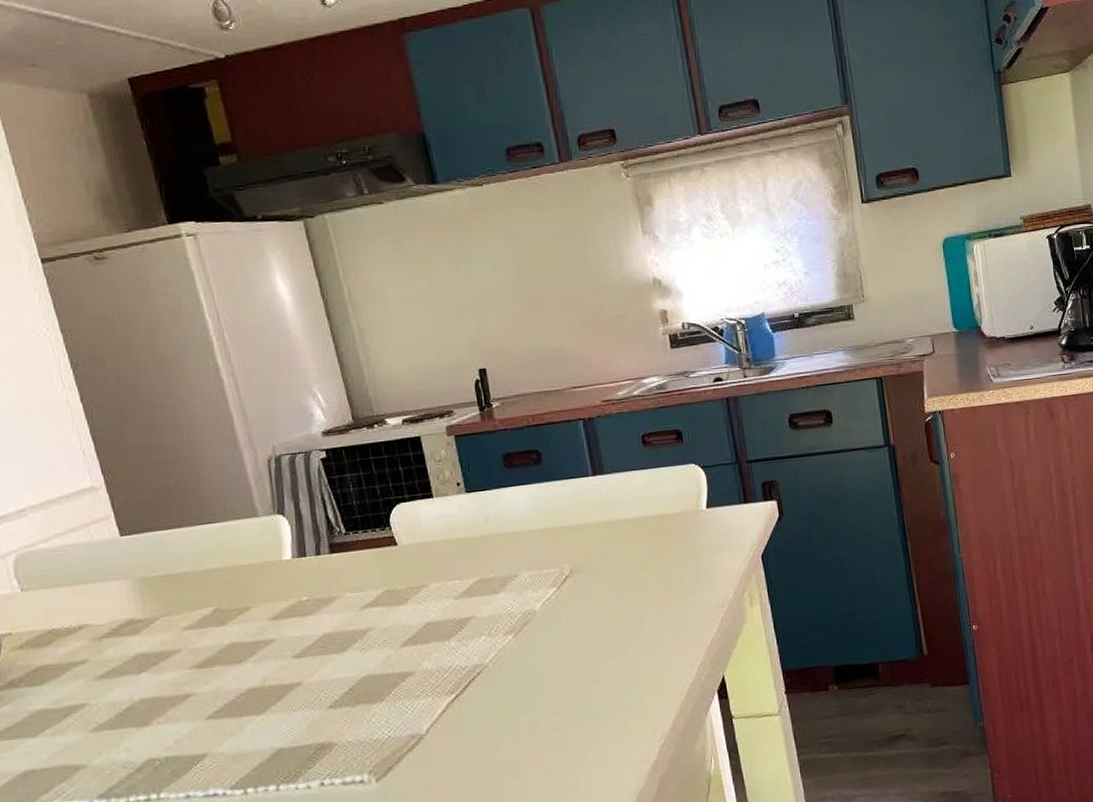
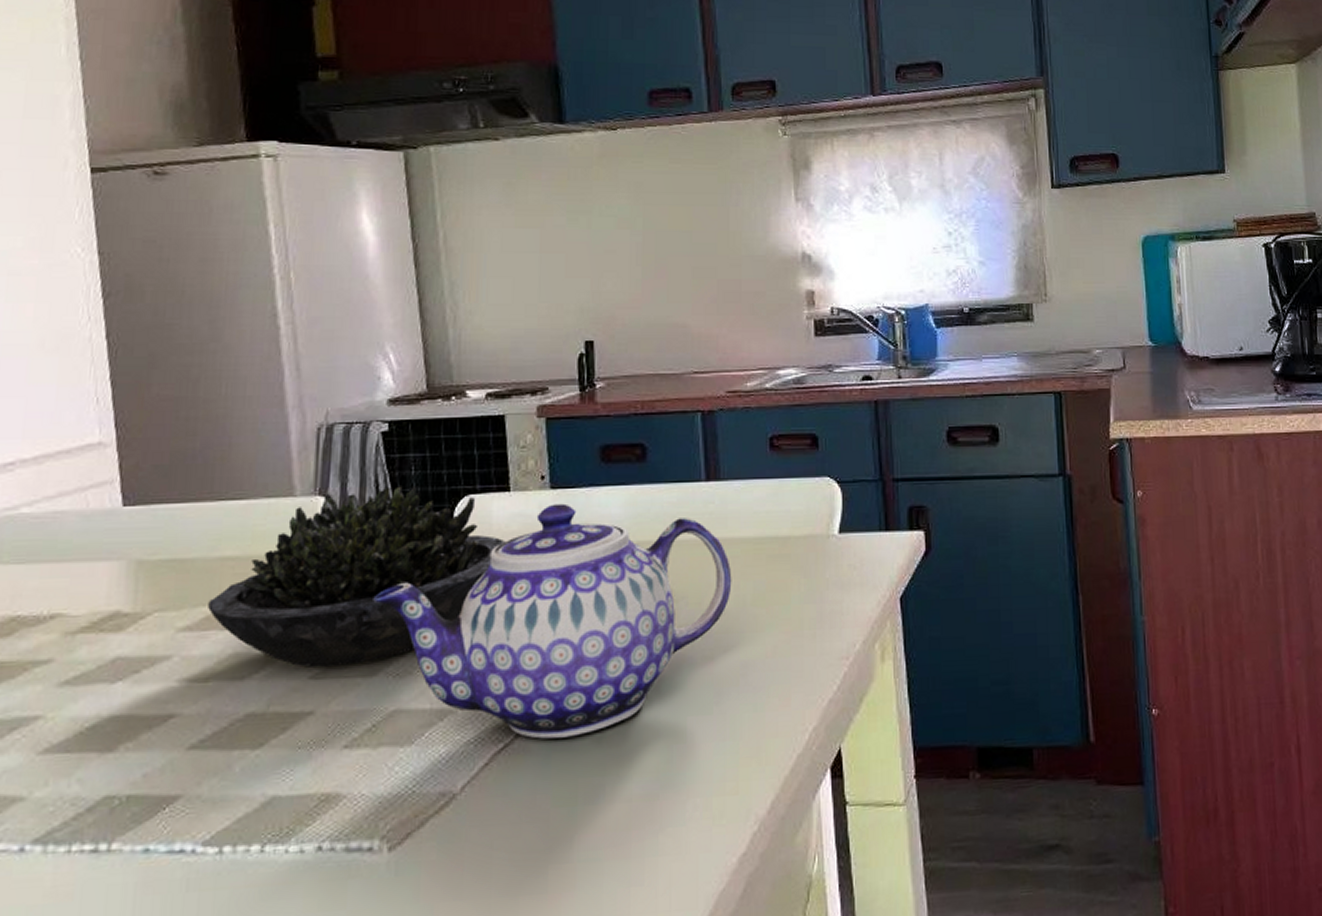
succulent plant: none [203,500,435,650] -> present [208,486,505,668]
teapot: none [334,503,624,689] -> present [373,503,732,739]

